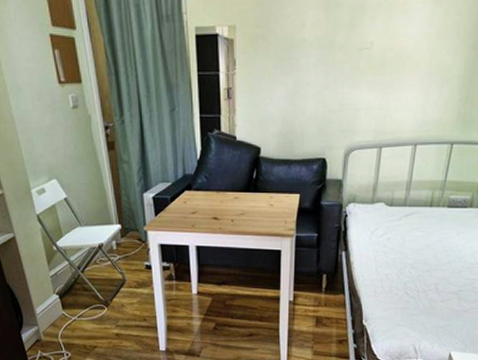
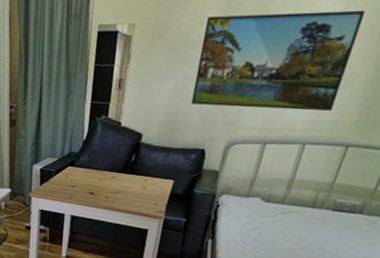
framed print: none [305,10,450,112] -> present [191,10,366,111]

